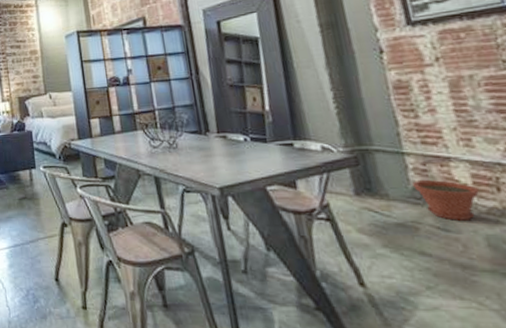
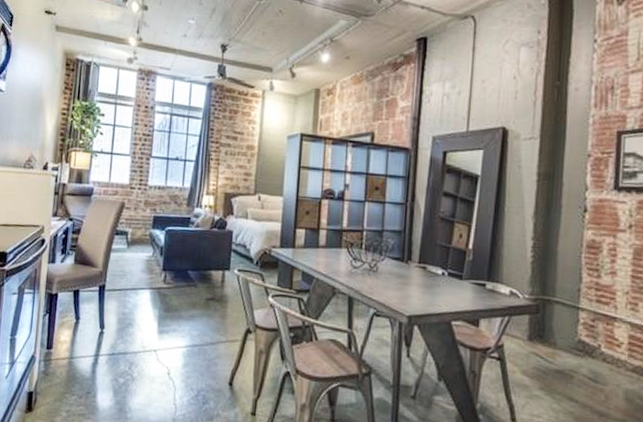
plant pot: present [413,180,479,221] -> none [579,334,631,375]

